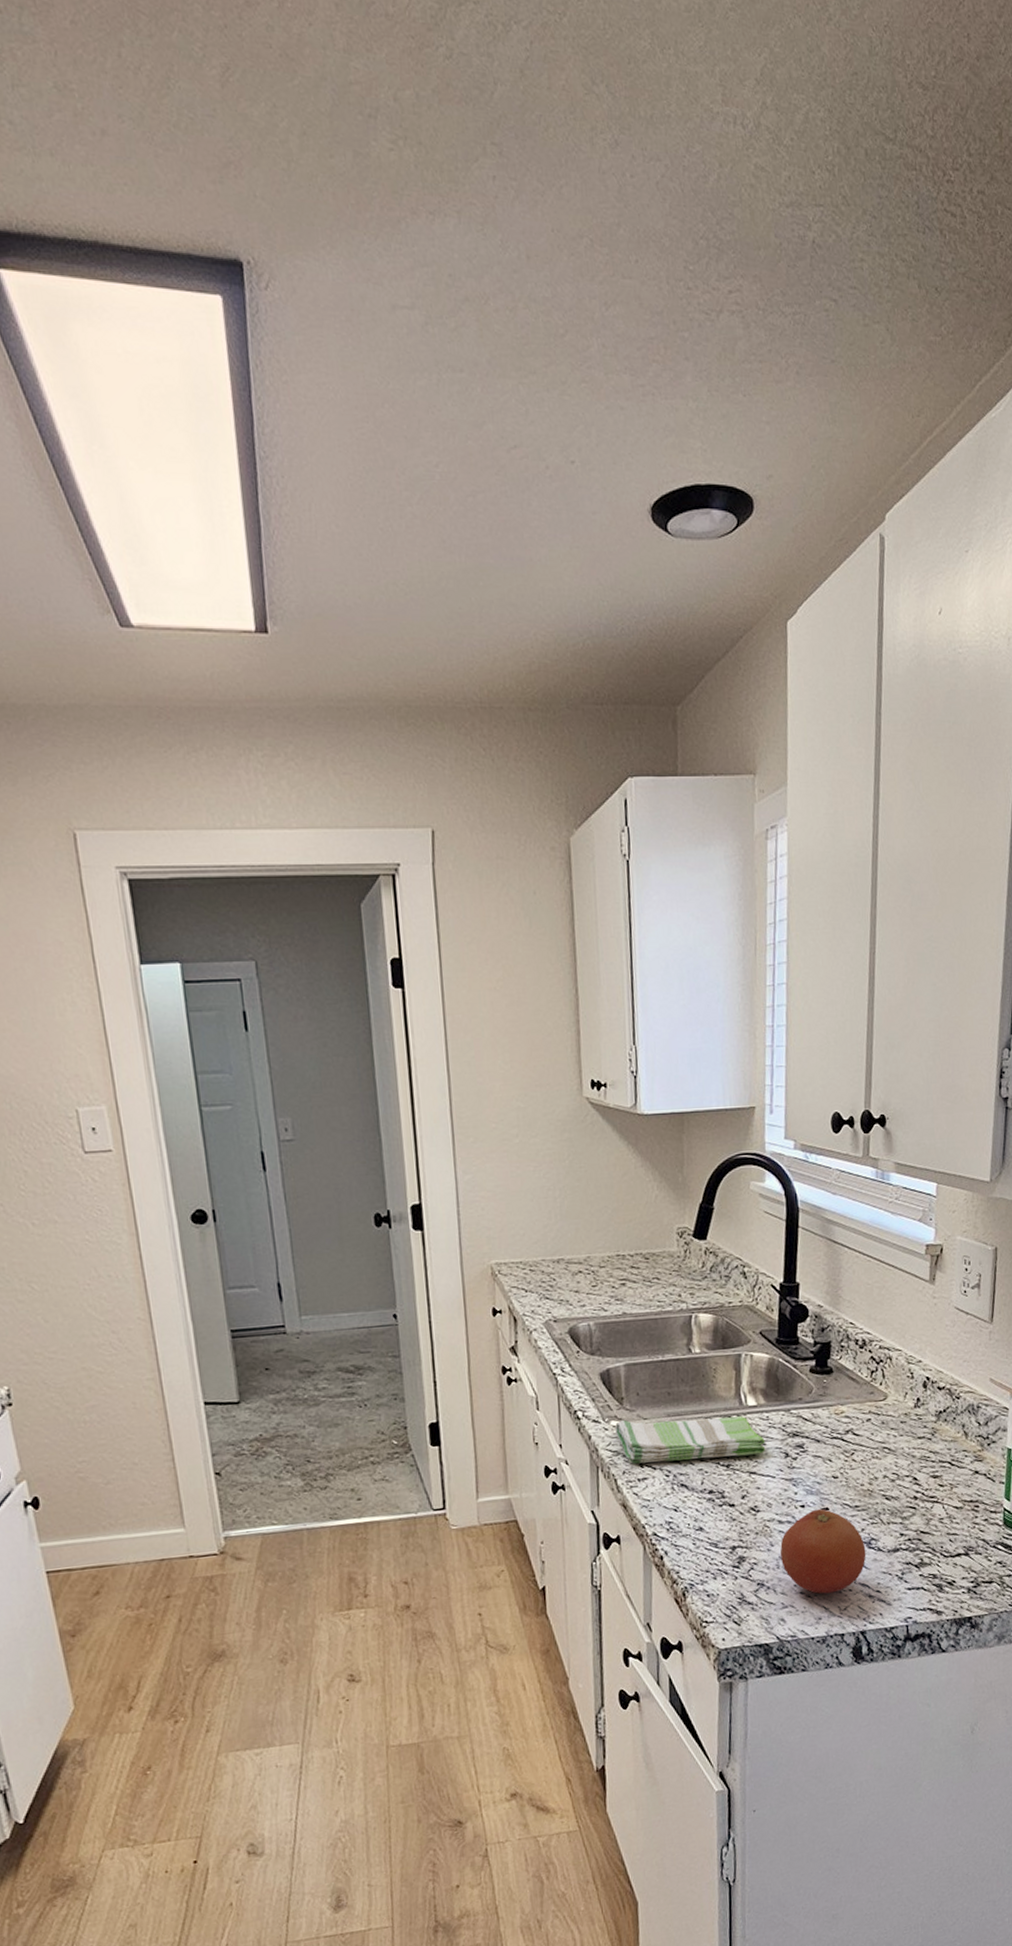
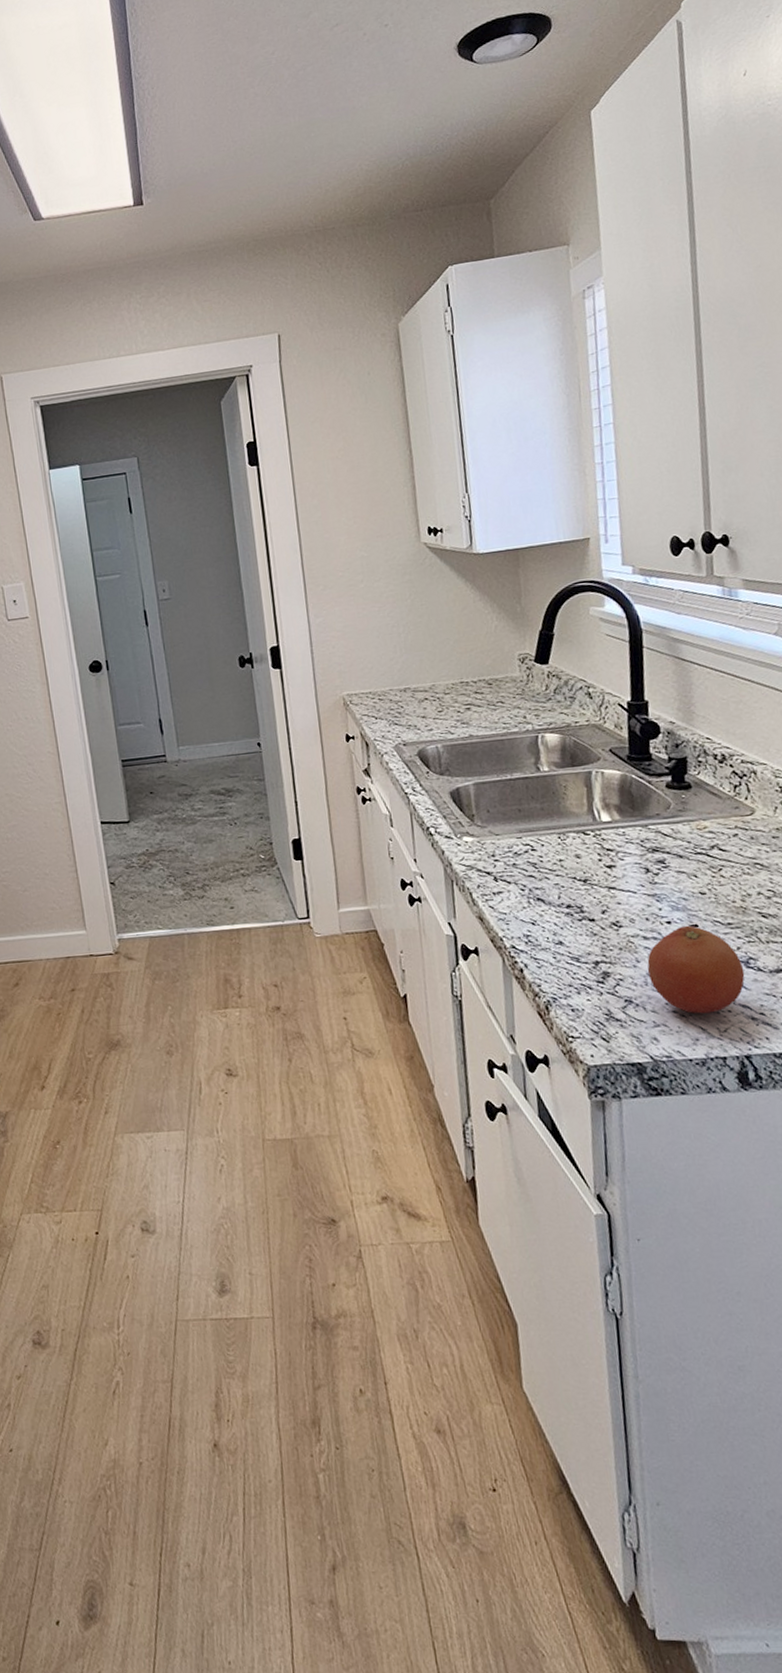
dish towel: present [615,1416,766,1464] -> none [467,832,624,878]

